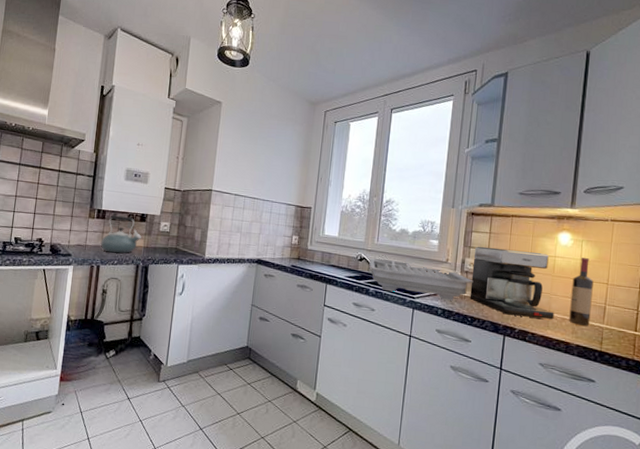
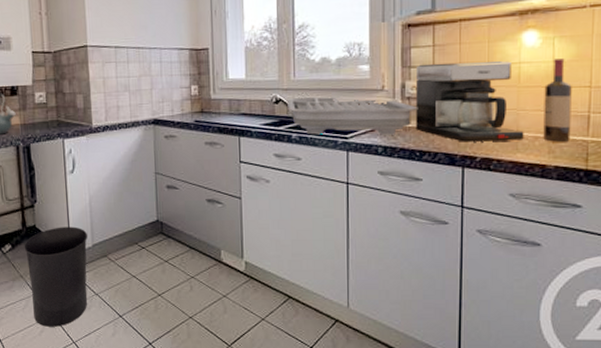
waste bin: none [123,340,184,432] -> present [24,226,88,327]

